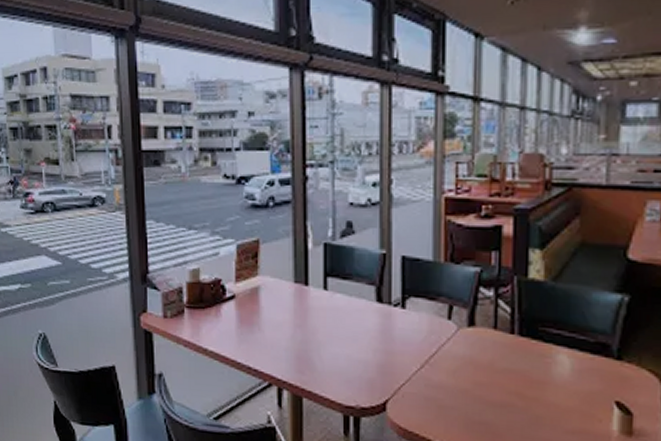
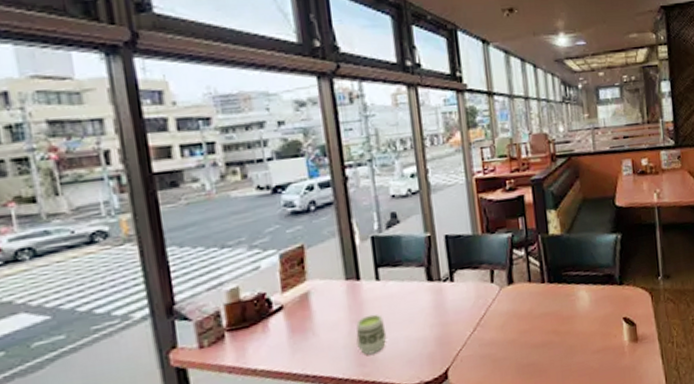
cup: none [298,323,328,364] -> present [355,314,387,355]

